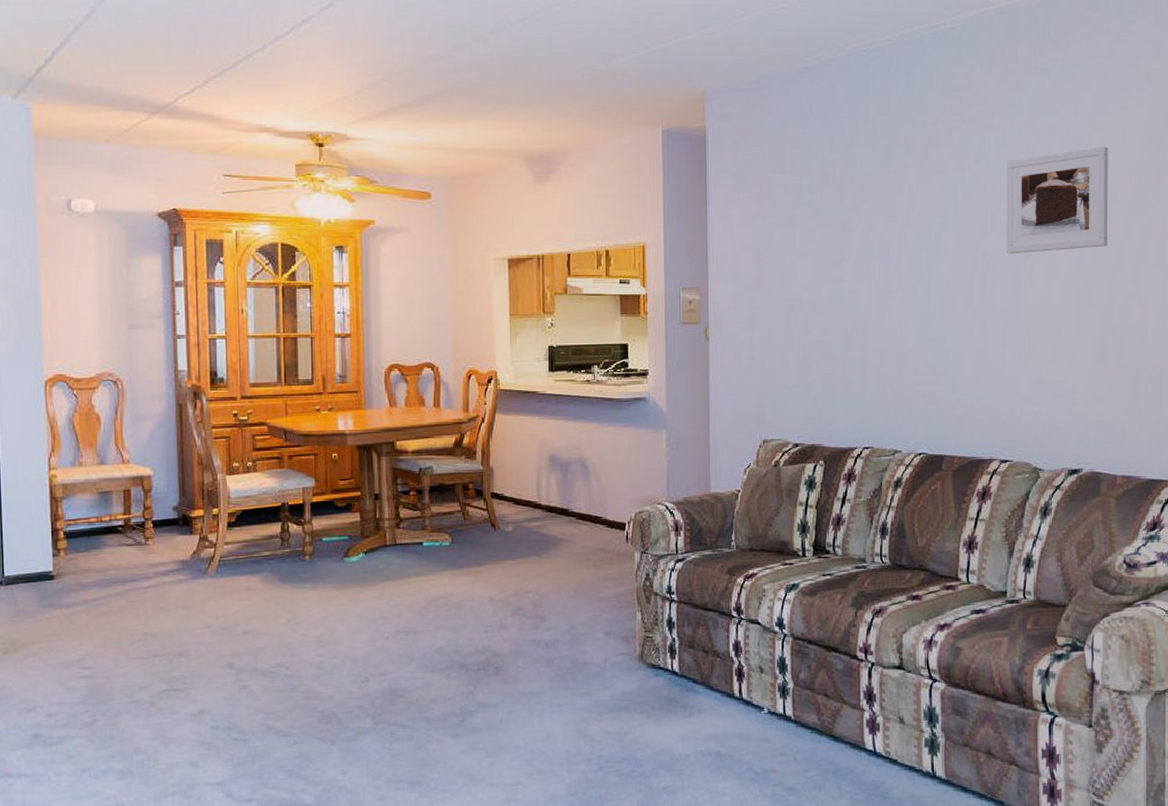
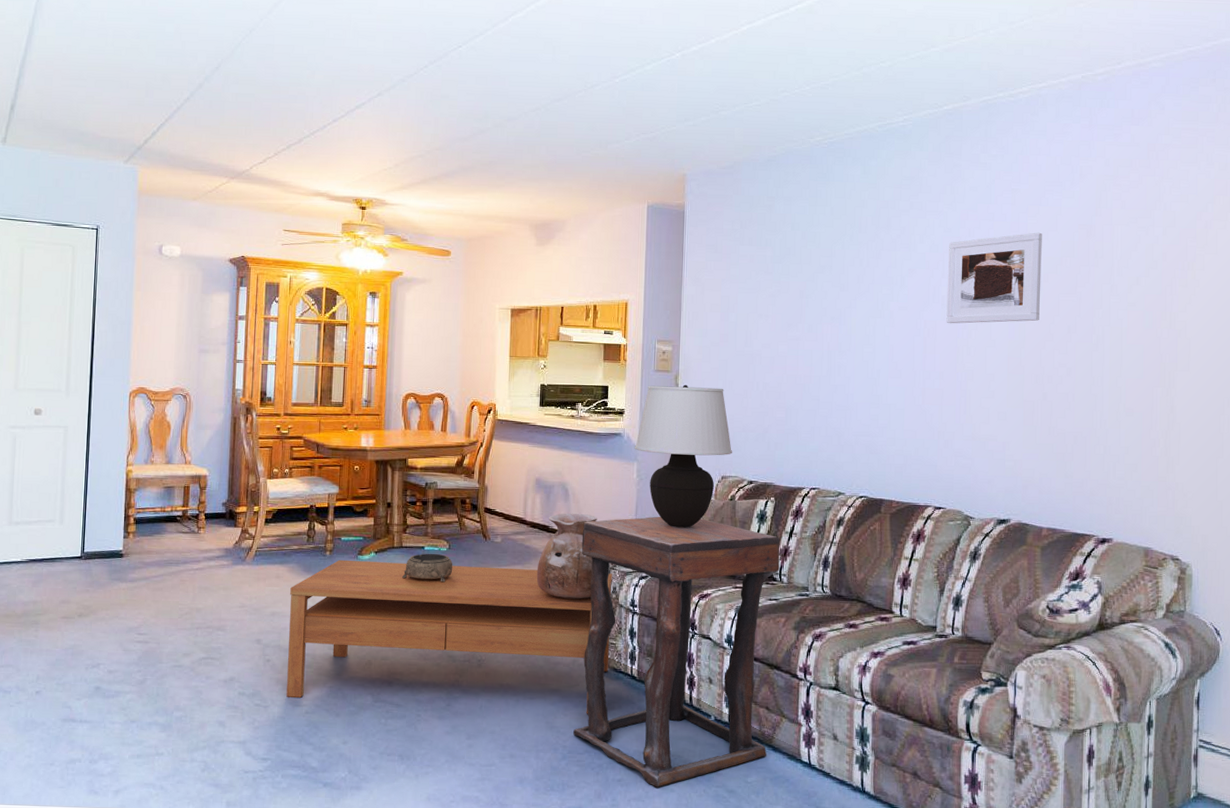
coffee table: none [265,558,645,727] -> present [286,559,612,714]
decorative bowl: none [397,549,458,582] -> present [401,553,453,583]
vase: none [556,492,624,591] -> present [536,513,597,599]
side table: none [607,489,833,792] -> present [573,516,780,788]
table lamp: none [661,338,775,501] -> present [634,384,733,528]

